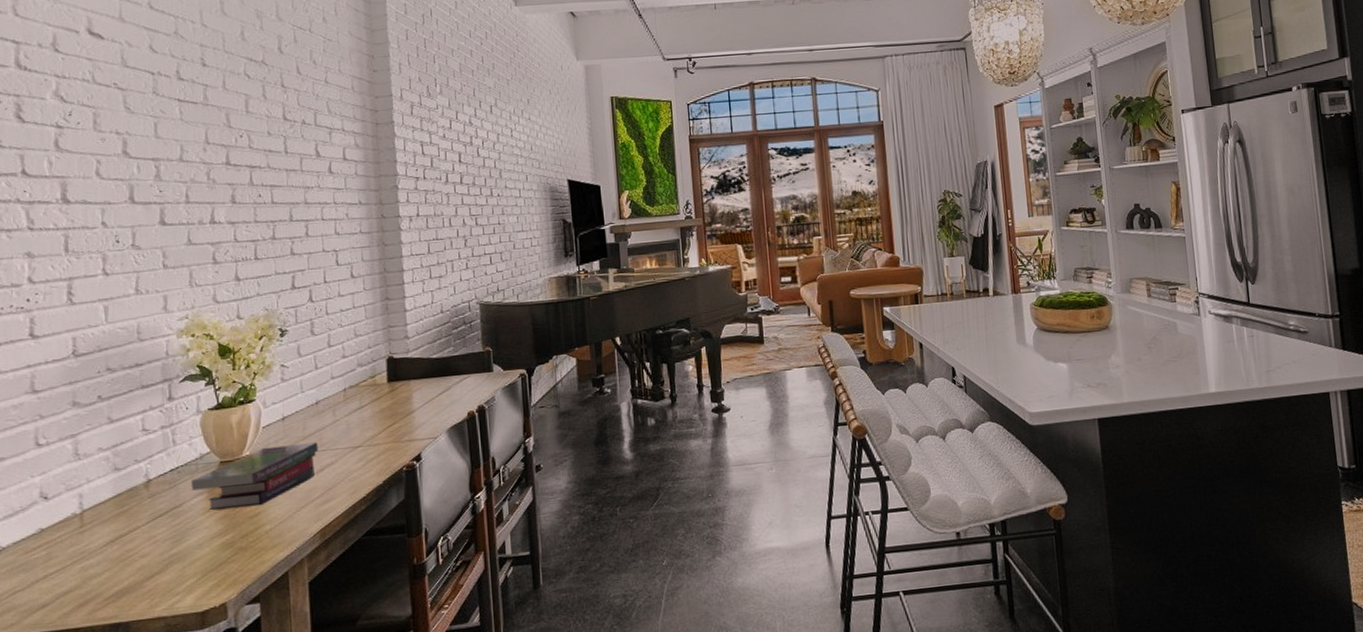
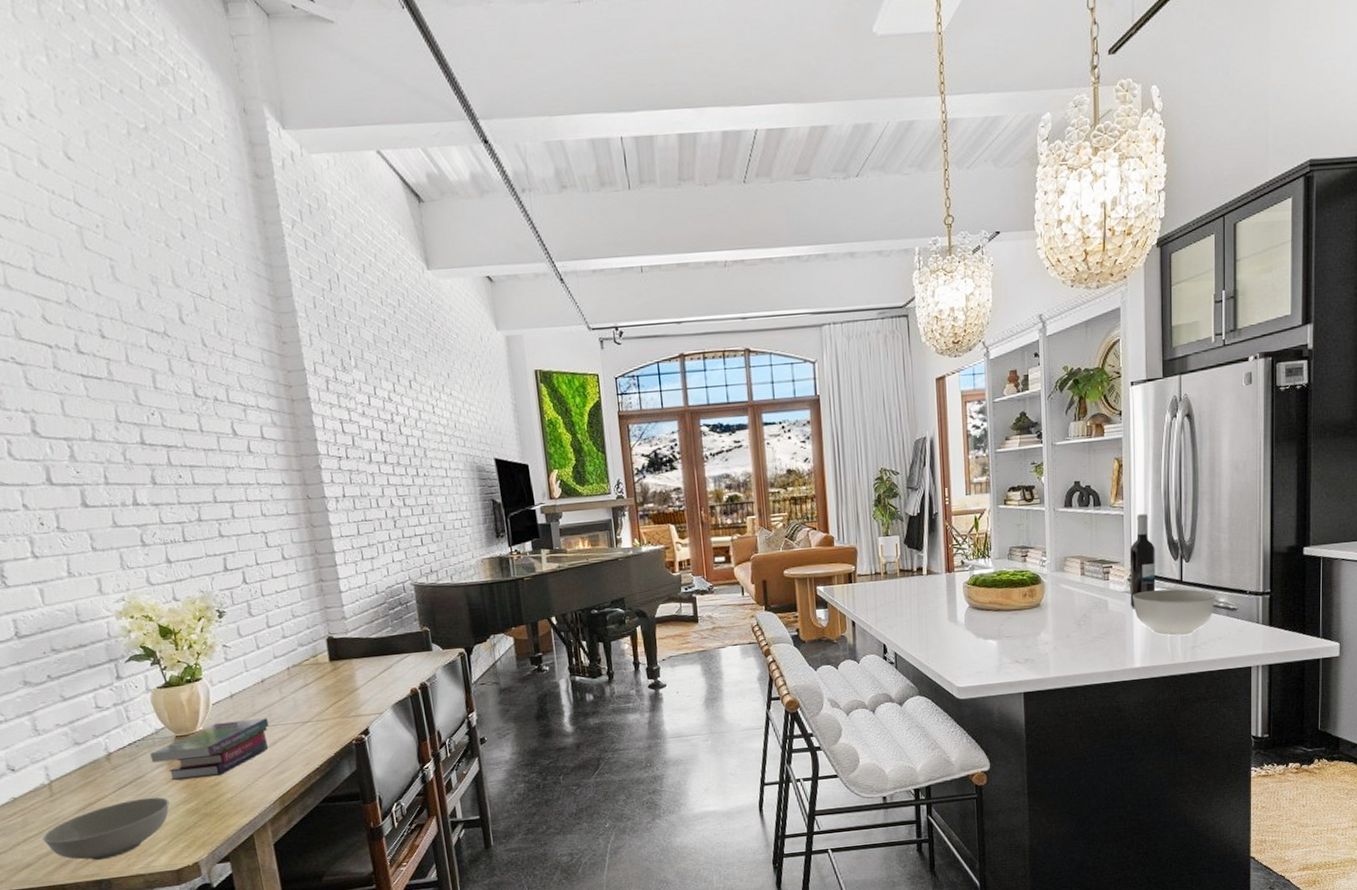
bowl: none [64,528,204,601] -> present [42,797,170,861]
wine bottle: none [1194,236,1224,332] -> present [1129,514,1156,609]
bowl: none [1201,311,1285,359] -> present [1133,589,1215,636]

